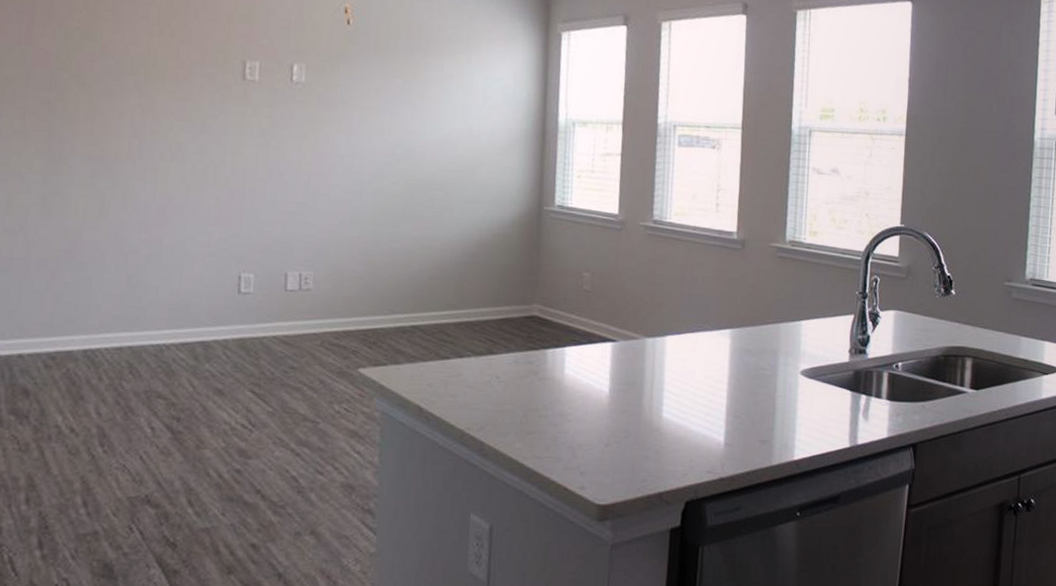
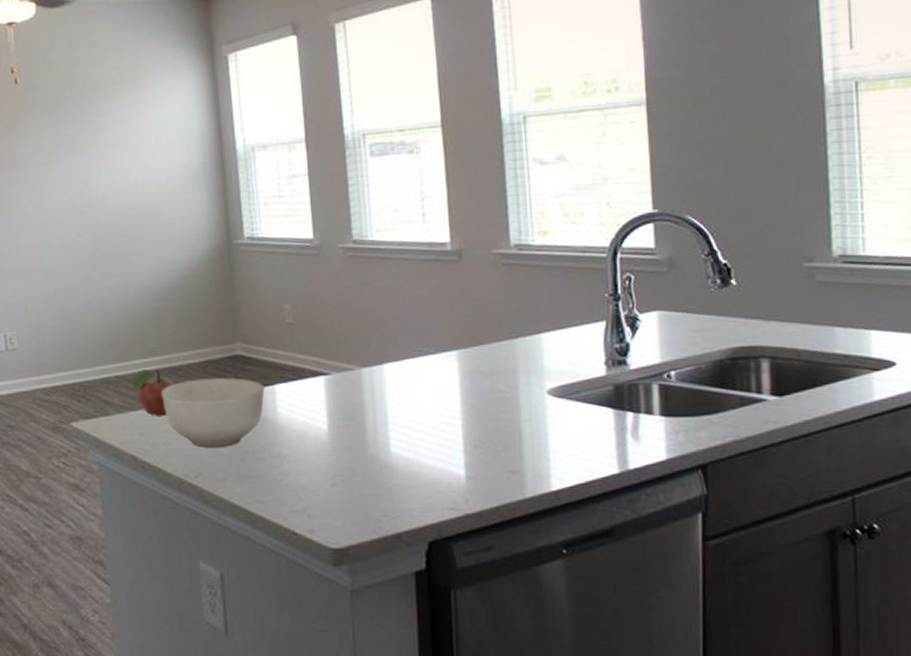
fruit: none [427,322,470,370] -> present [132,369,175,417]
bowl: none [454,335,556,404] -> present [160,377,265,449]

